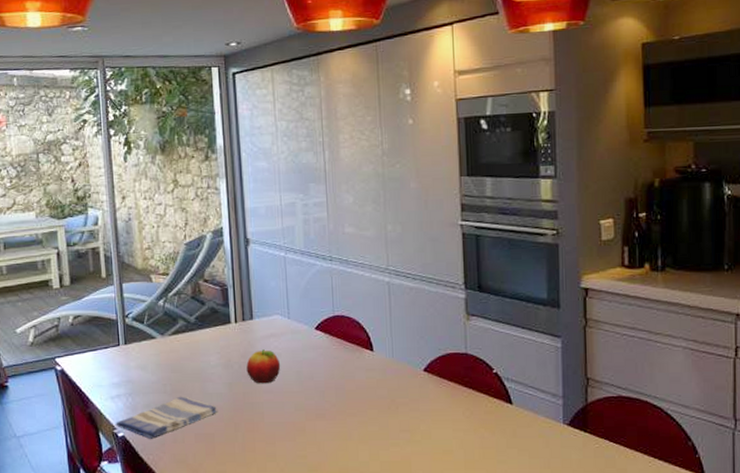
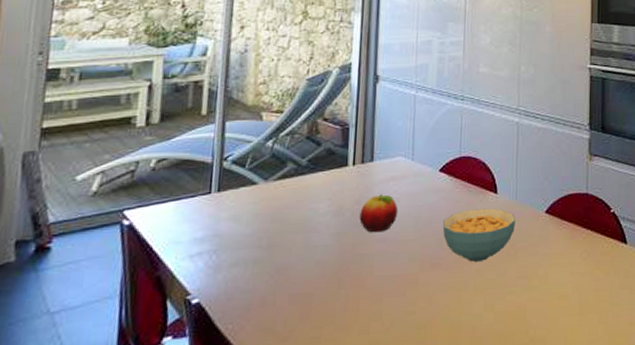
dish towel: present [116,396,218,440] -> none [190,250,321,306]
cereal bowl: none [323,365,395,414] -> present [442,208,516,262]

